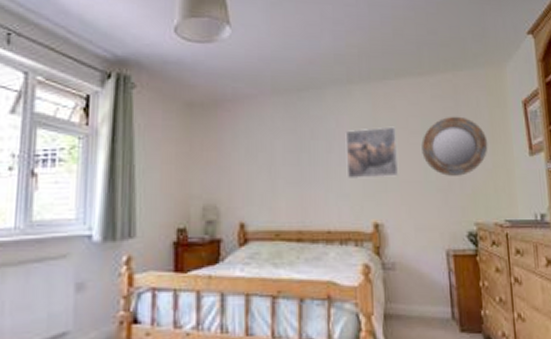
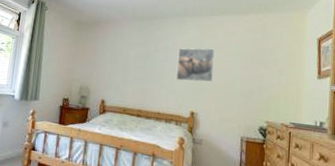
home mirror: present [421,116,488,176] -> none [232,45,285,88]

